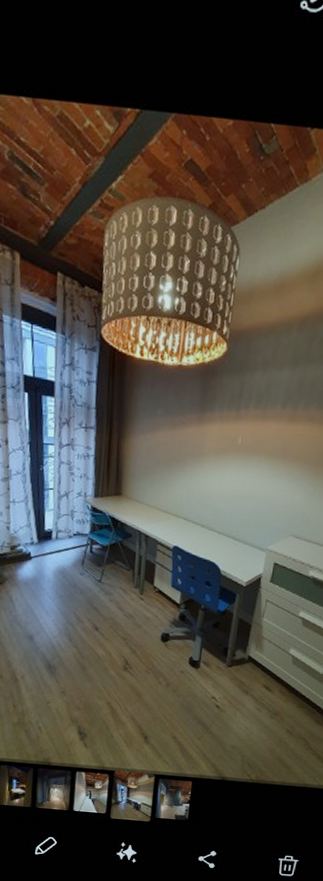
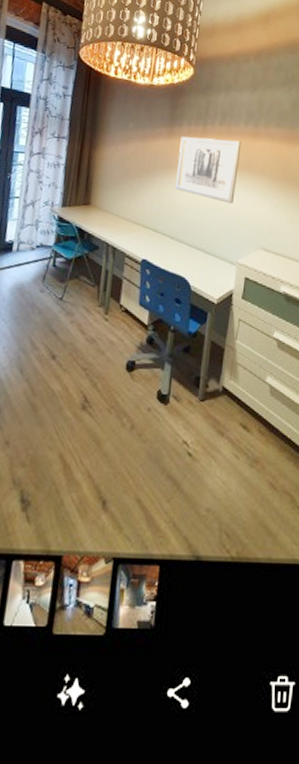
wall art: none [206,422,278,492] -> present [175,136,242,204]

